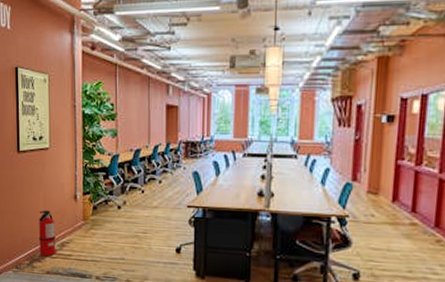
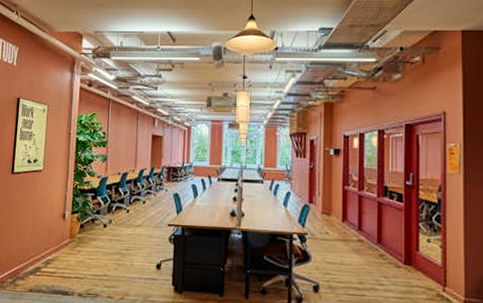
fire extinguisher: present [38,210,58,257] -> none [24,228,46,274]

